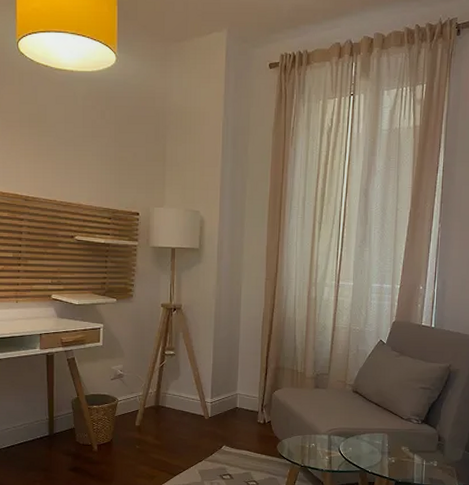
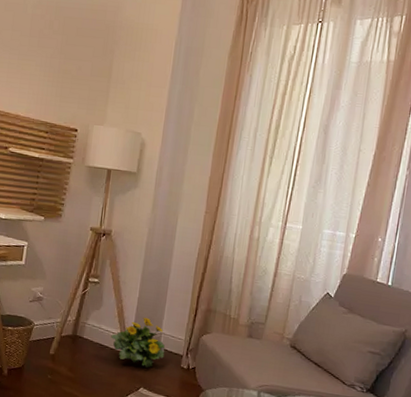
flowering plant: none [191,381,242,427] -> present [111,317,166,368]

